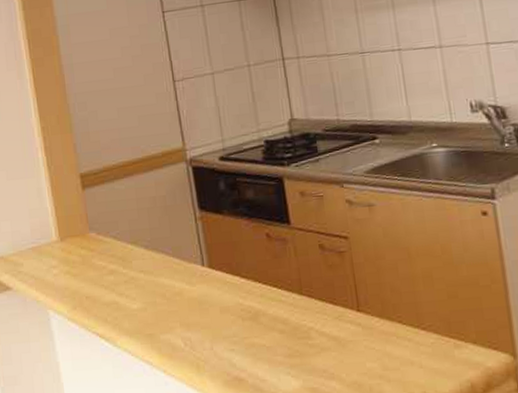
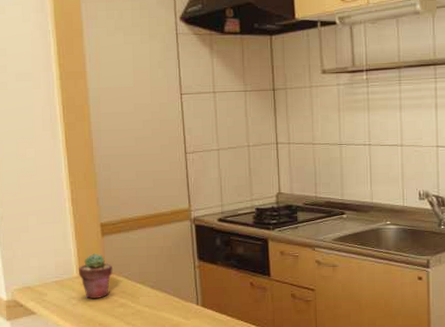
potted succulent: none [57,210,99,268] -> present [78,253,114,299]

